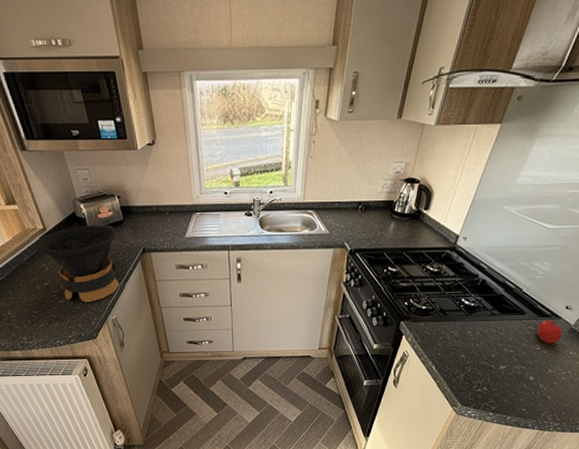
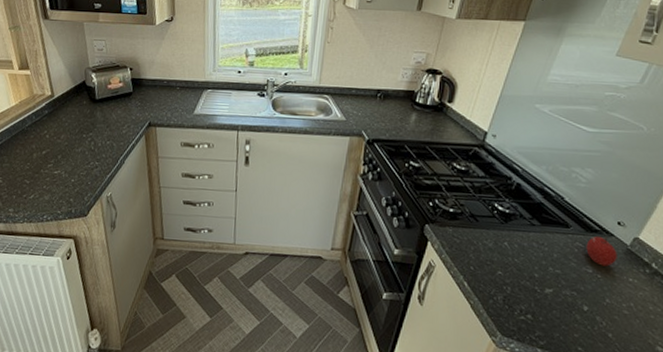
coffee maker: present [36,225,120,303] -> none [41,94,124,176]

